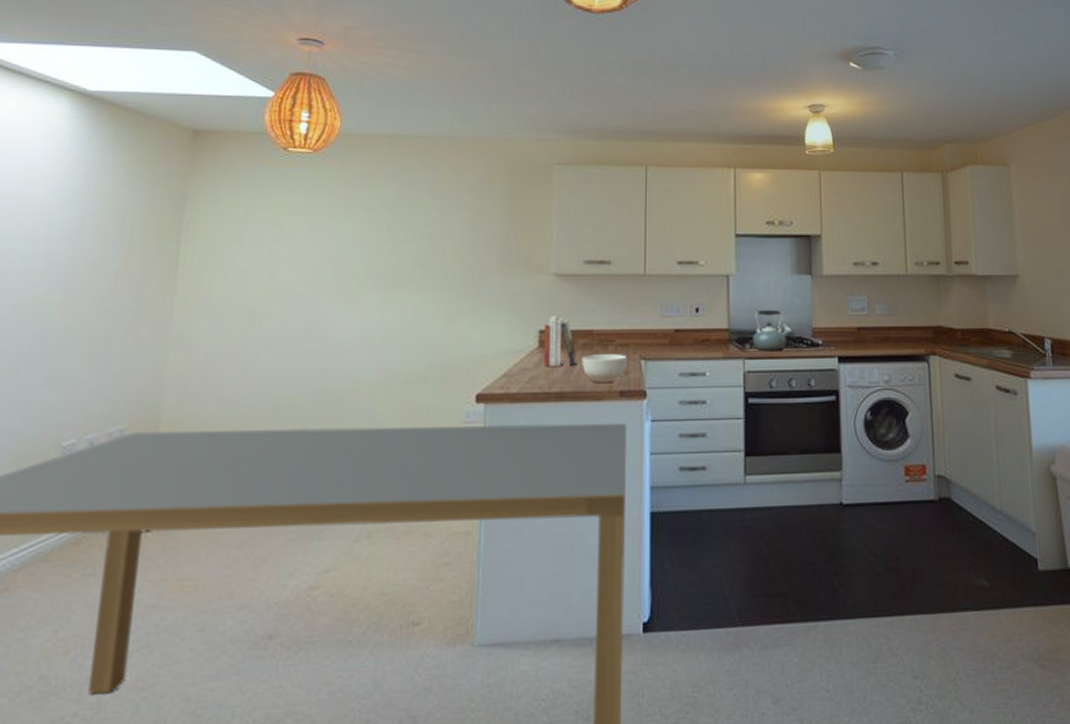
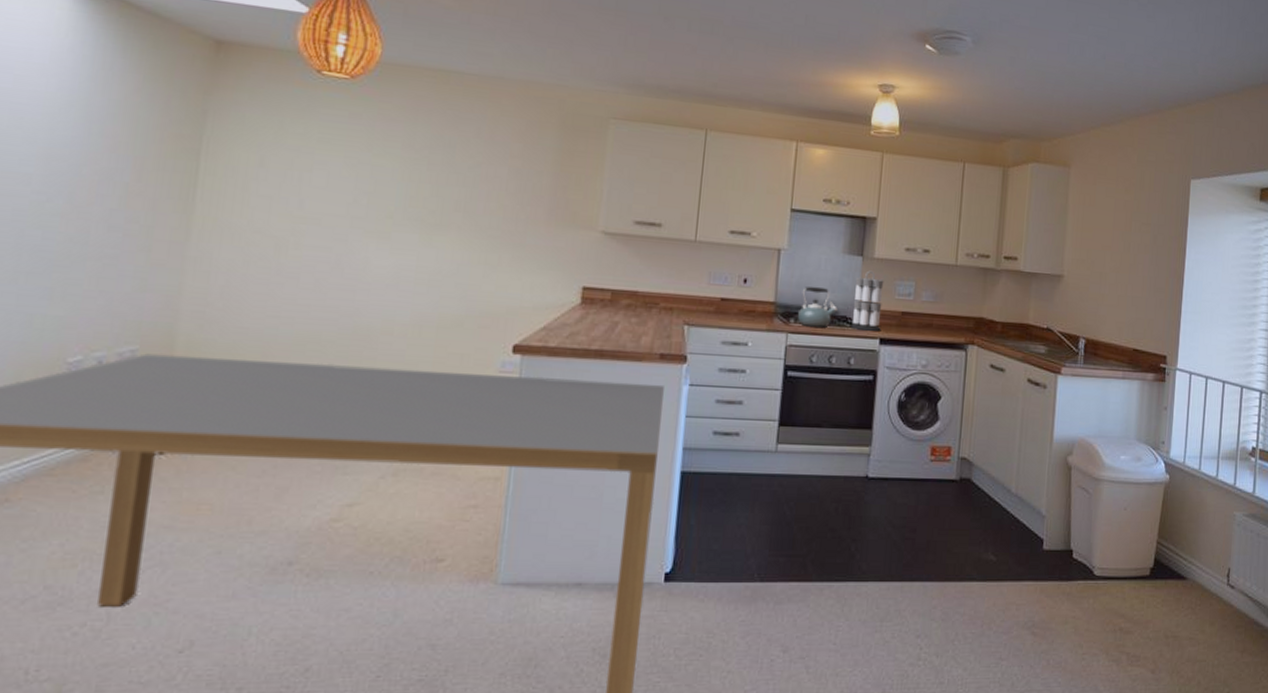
books: present [543,315,577,368] -> none [584,273,620,325]
bowl: present [582,353,627,384] -> none [624,315,671,345]
spice rack: none [806,288,838,350] -> present [851,270,884,331]

